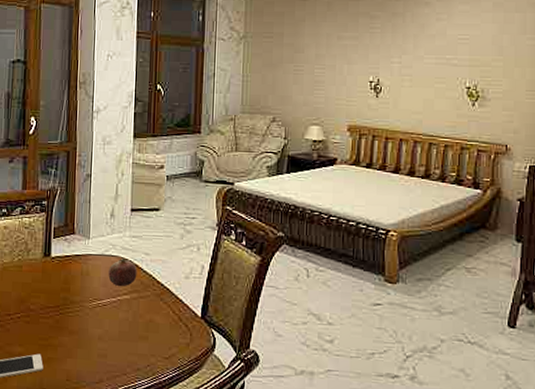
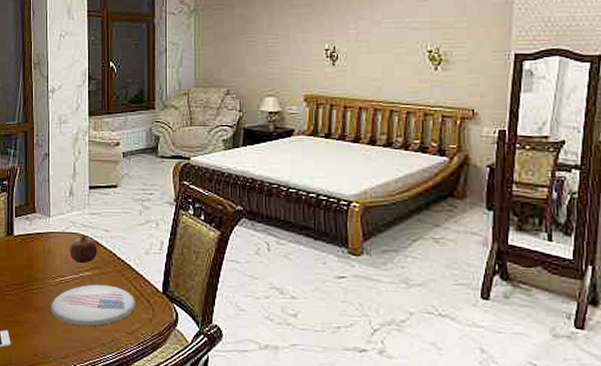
plate: none [86,308,175,351] -> present [50,284,137,327]

